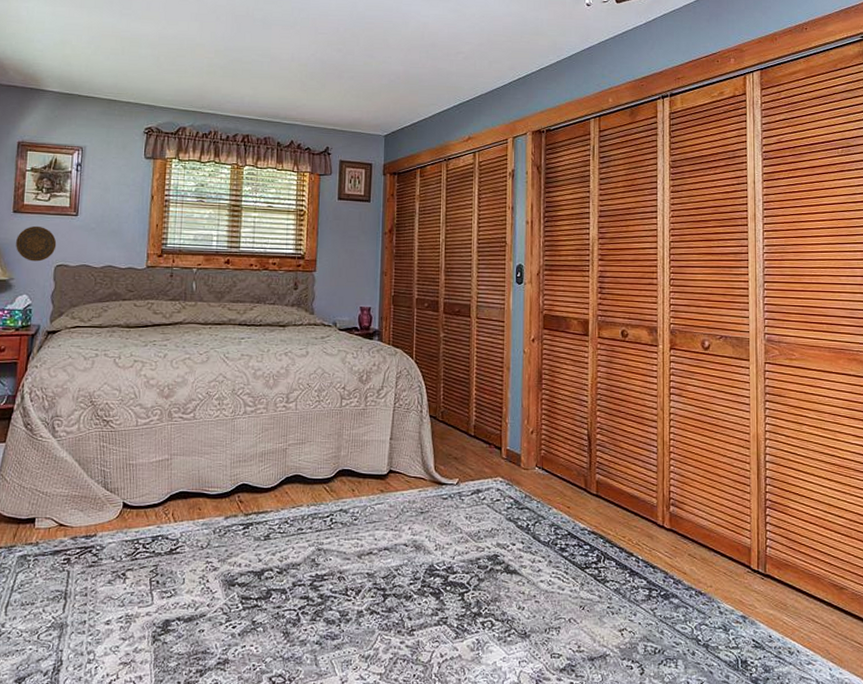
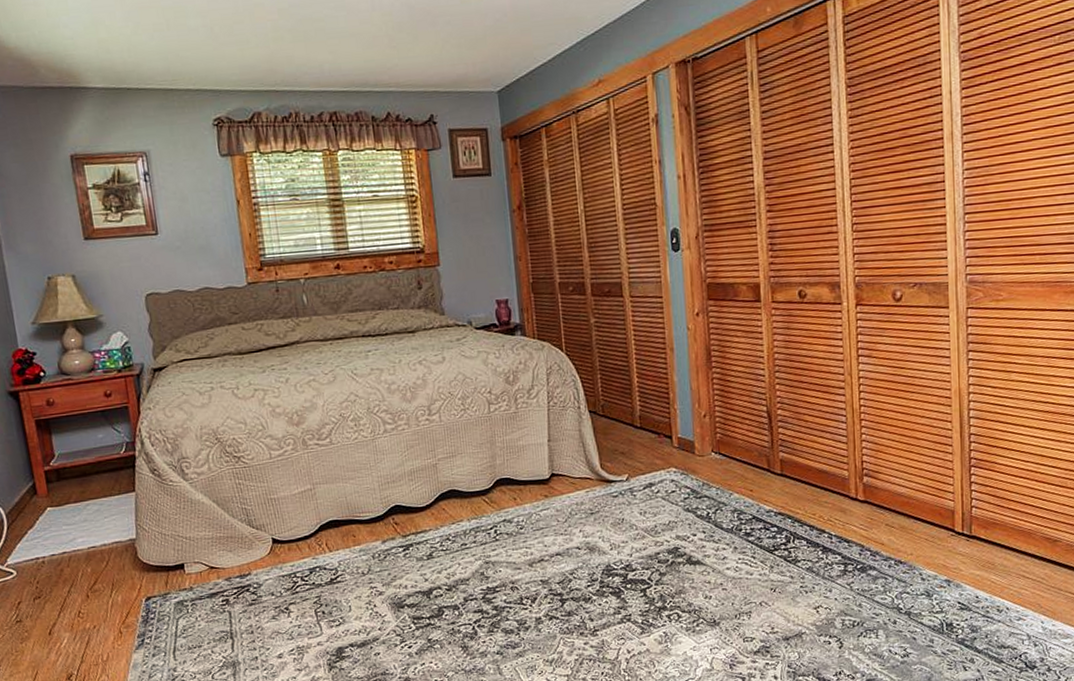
decorative plate: present [16,225,57,262] -> none [95,251,142,294]

